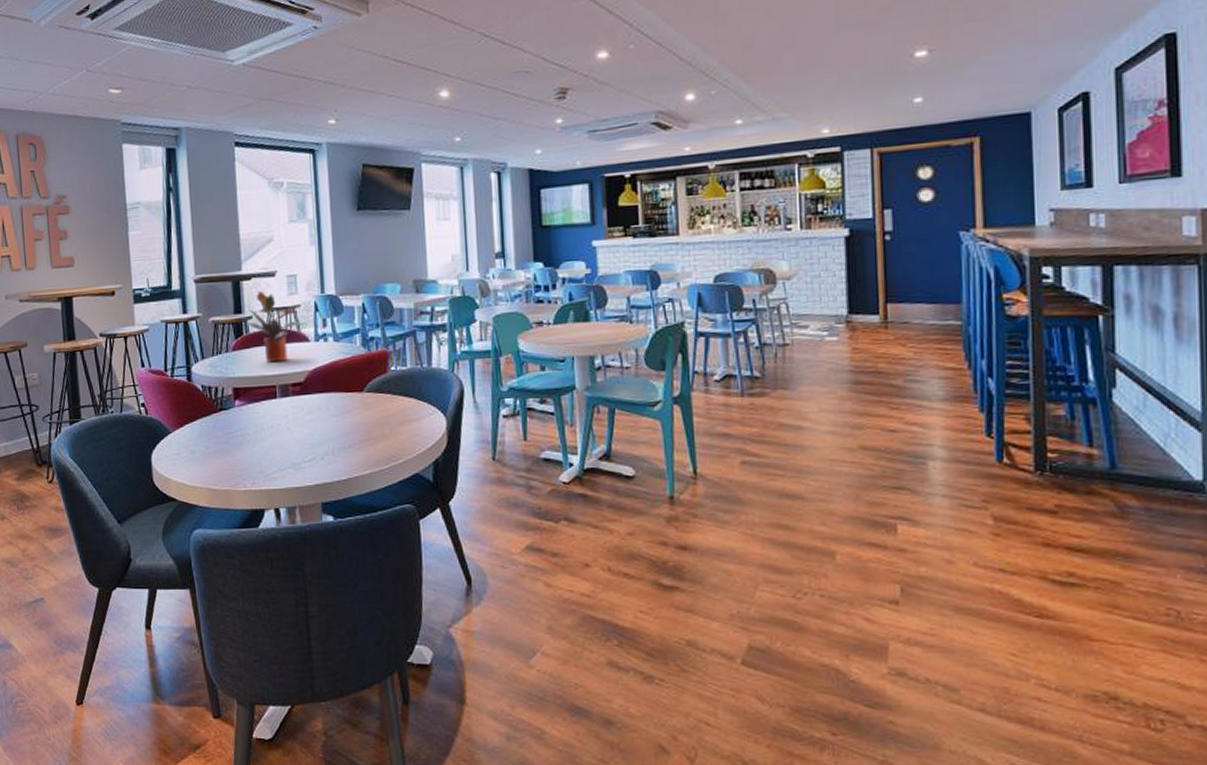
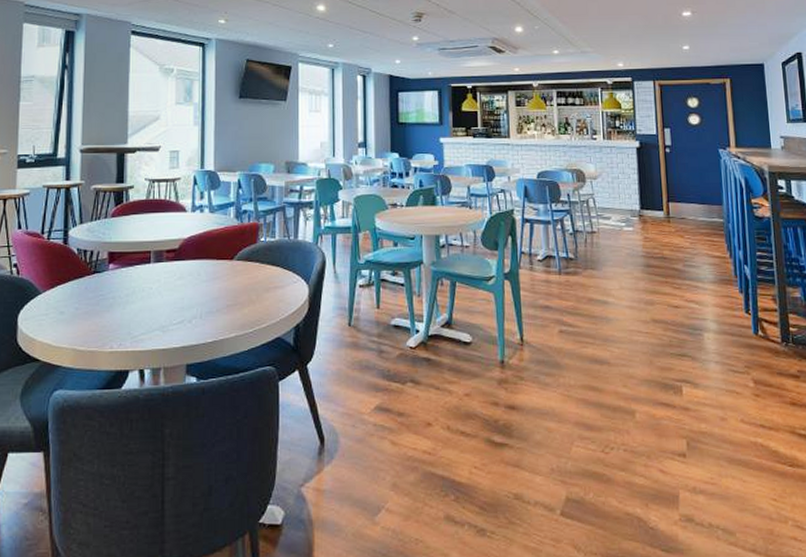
potted plant: present [246,290,303,362] -> none [127,163,182,229]

